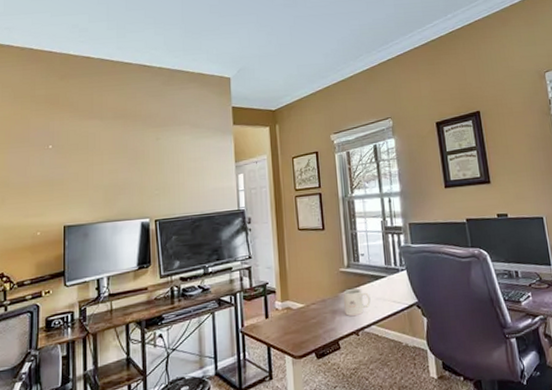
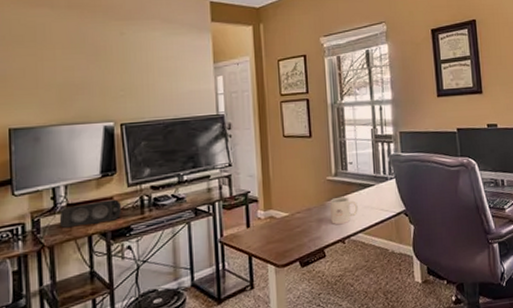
speaker: none [102,290,155,317] -> present [59,199,122,228]

